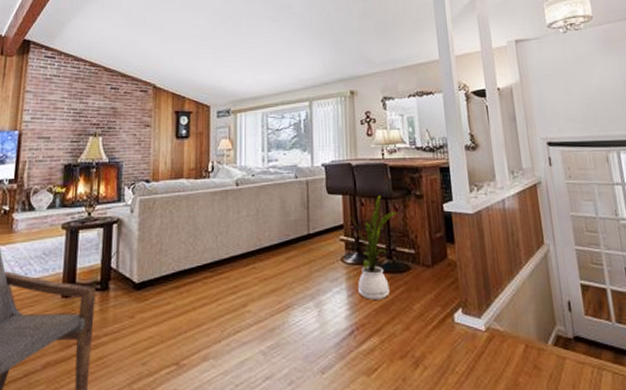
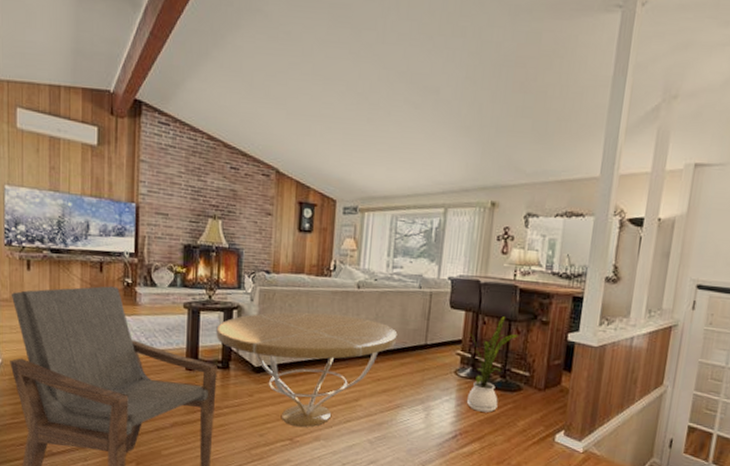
coffee table: none [95,215,280,347] -> present [216,312,398,427]

